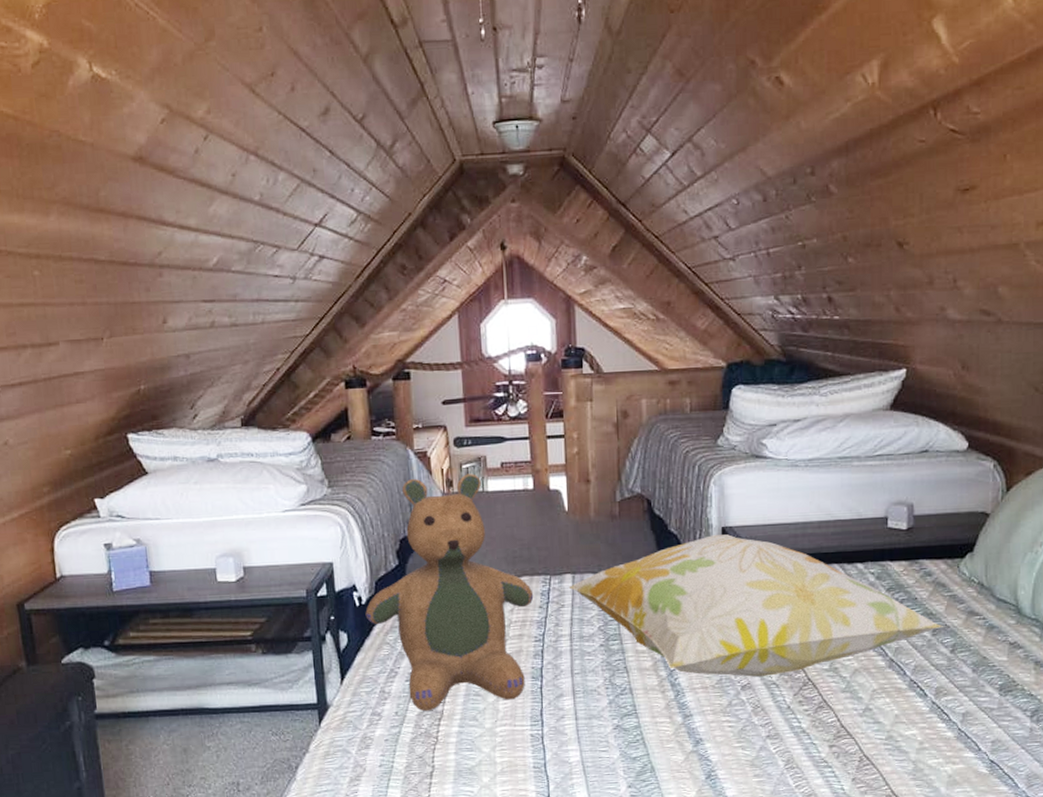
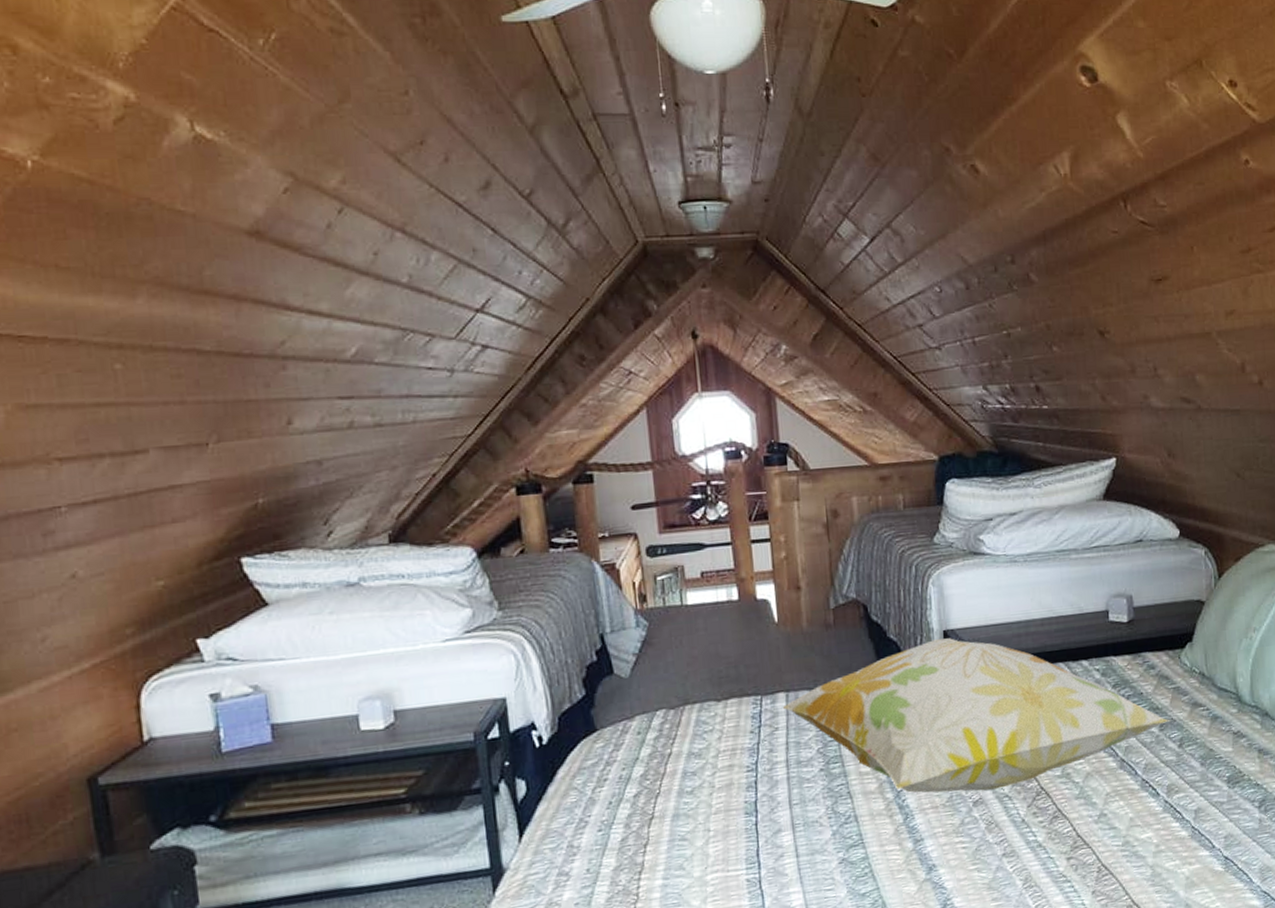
teddy bear: present [365,474,534,712] -> none [547,586,744,865]

